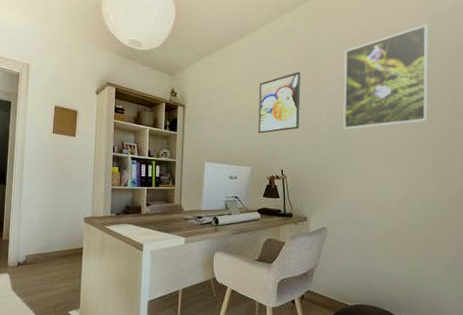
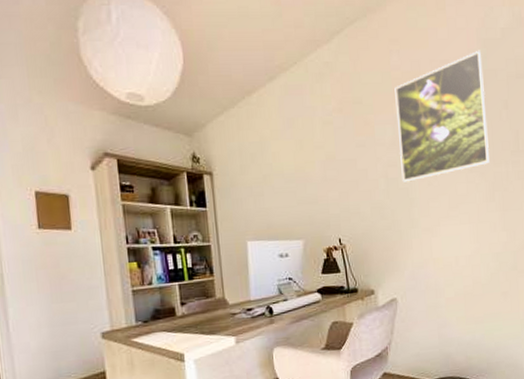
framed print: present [258,71,301,133] -> none [301,117,353,198]

